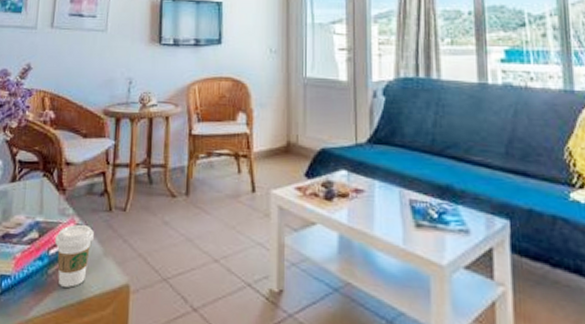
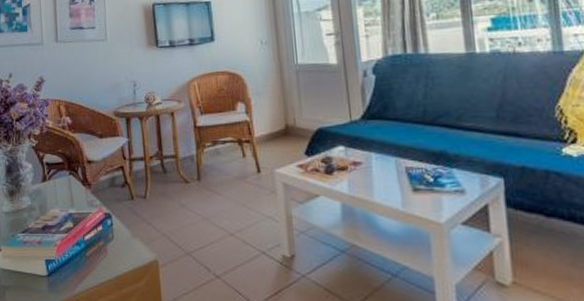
coffee cup: present [55,225,94,288] -> none [88,214,121,266]

